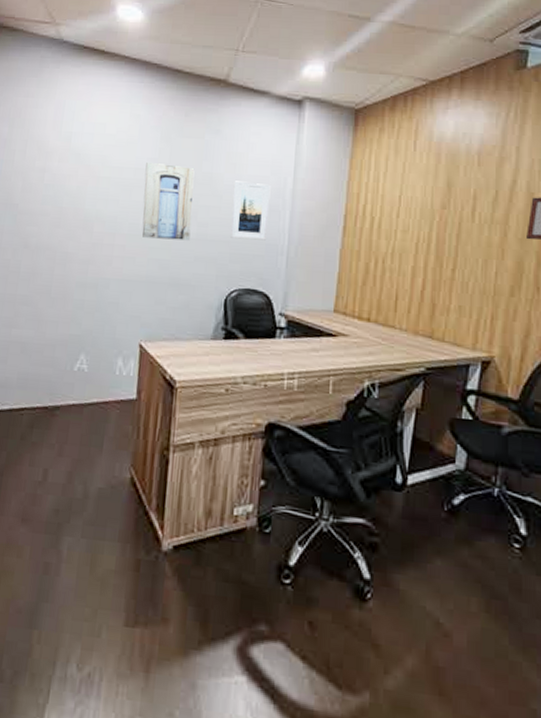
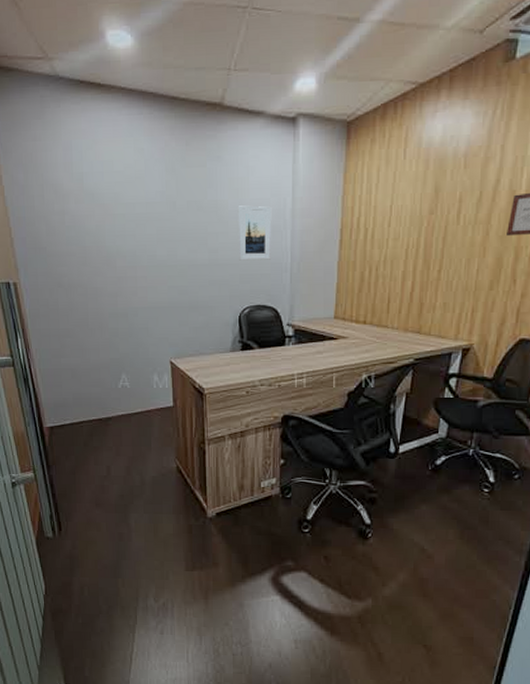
wall art: present [142,161,195,241] -> none [155,195,203,268]

